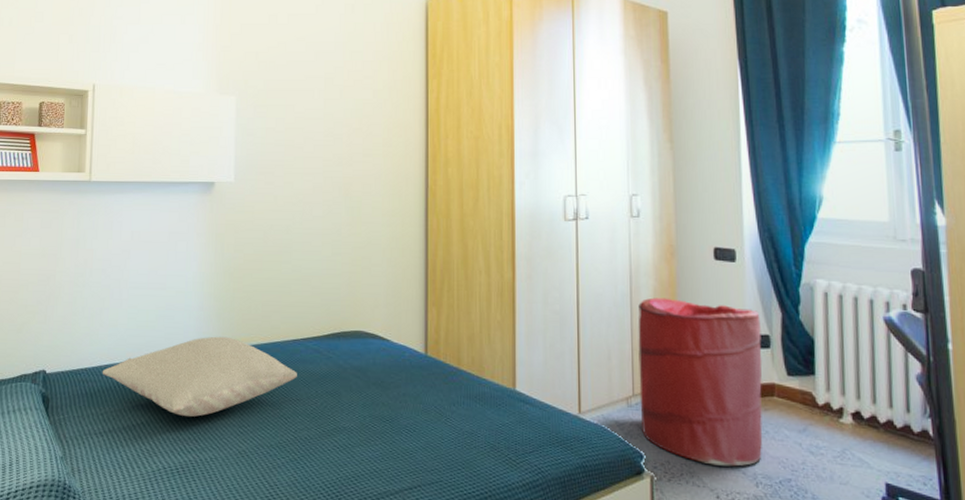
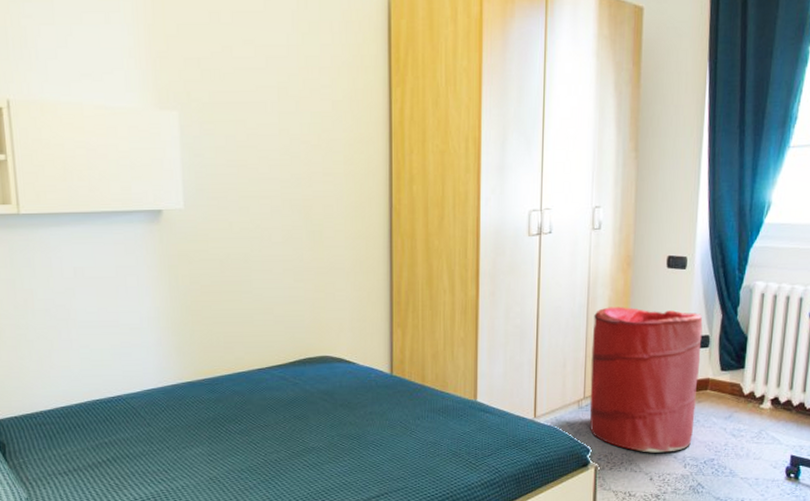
pillow: present [102,336,297,417] -> none [59,370,264,450]

